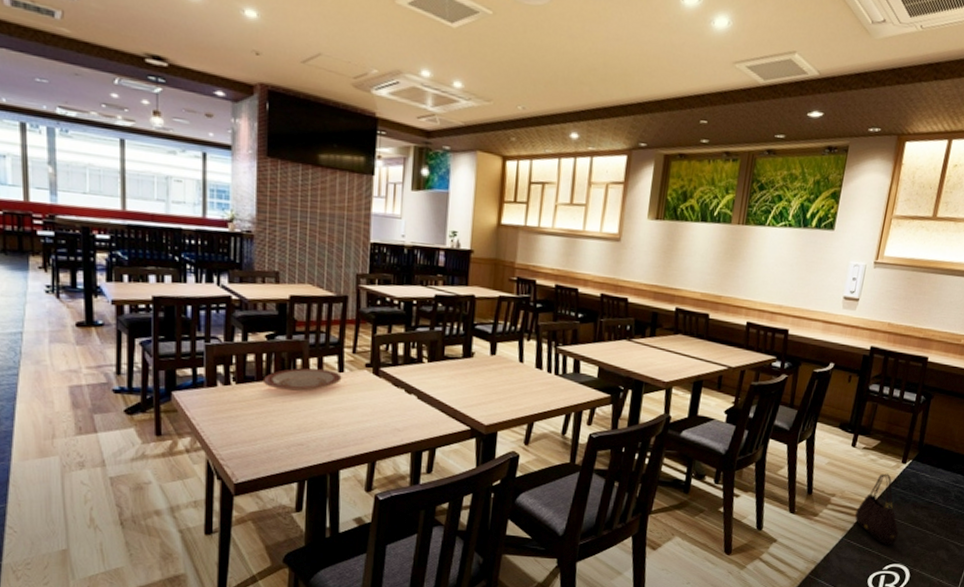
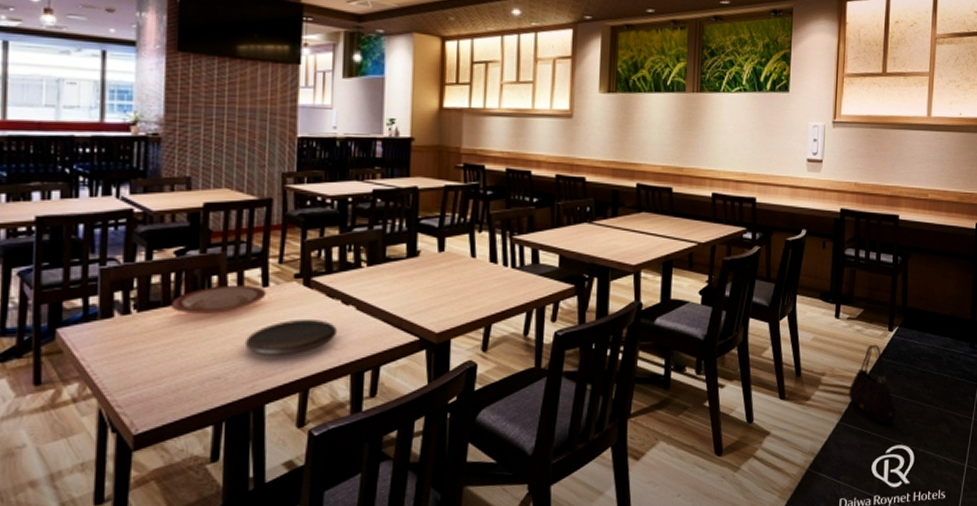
plate: none [323,402,402,432] -> present [244,319,338,357]

